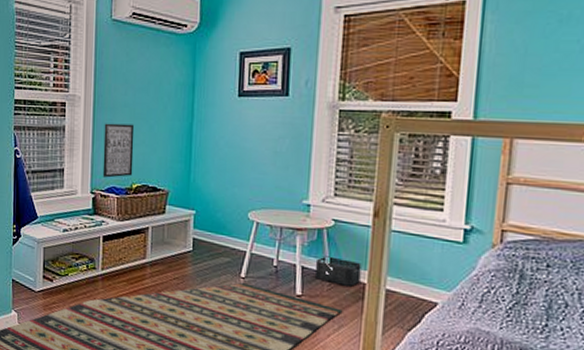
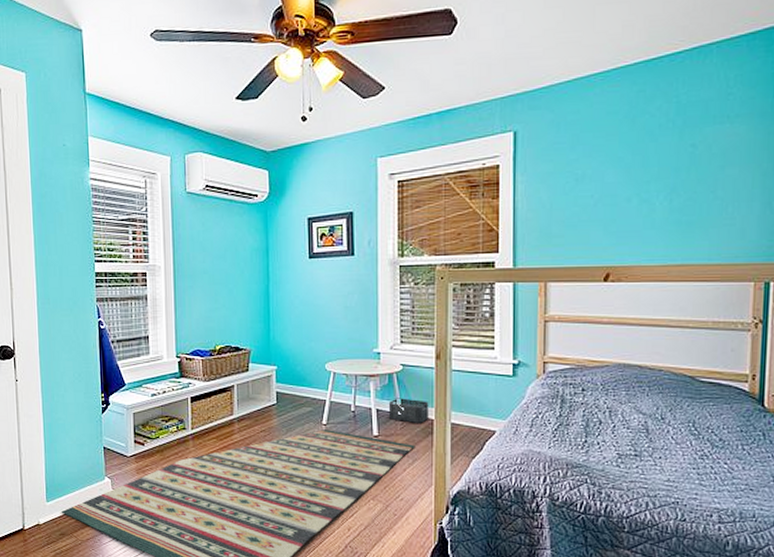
wall art: present [102,123,135,178] -> none [185,289,216,341]

